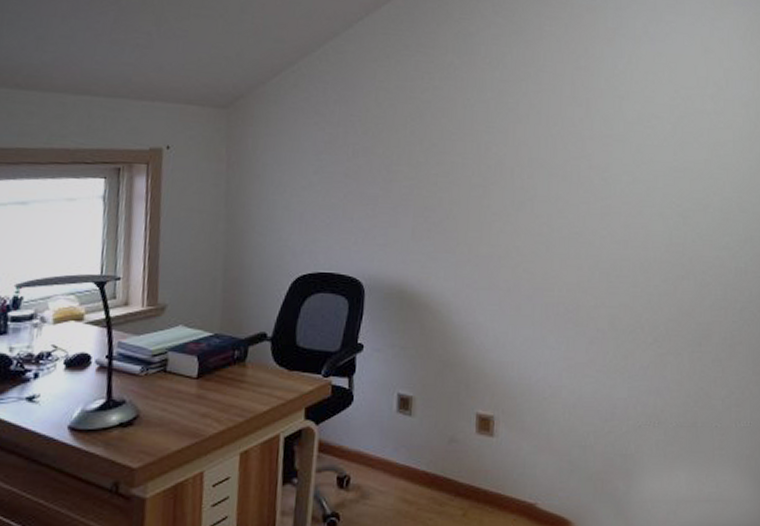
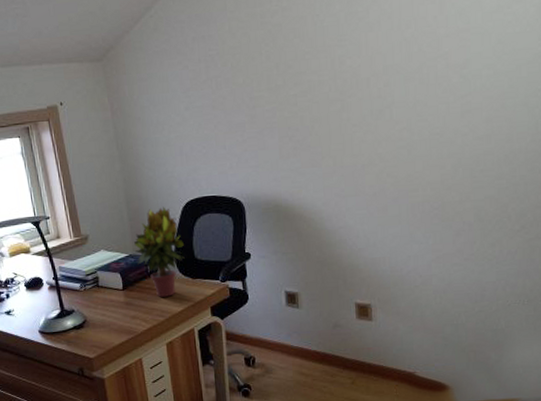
potted plant: none [222,279,287,391] -> present [134,207,185,297]

